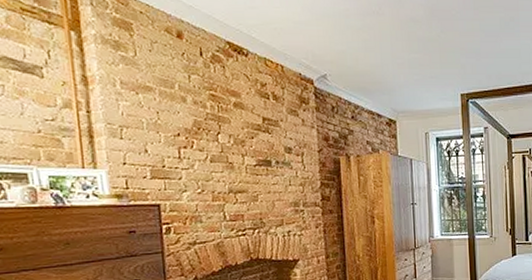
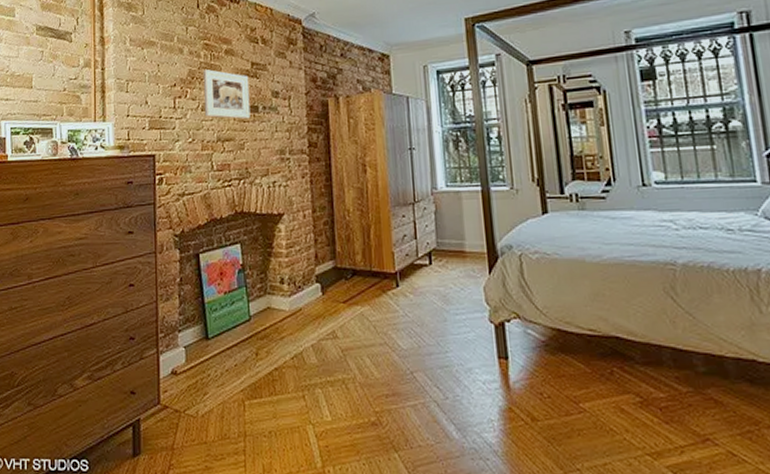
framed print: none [210,120,264,173] -> present [203,68,251,120]

